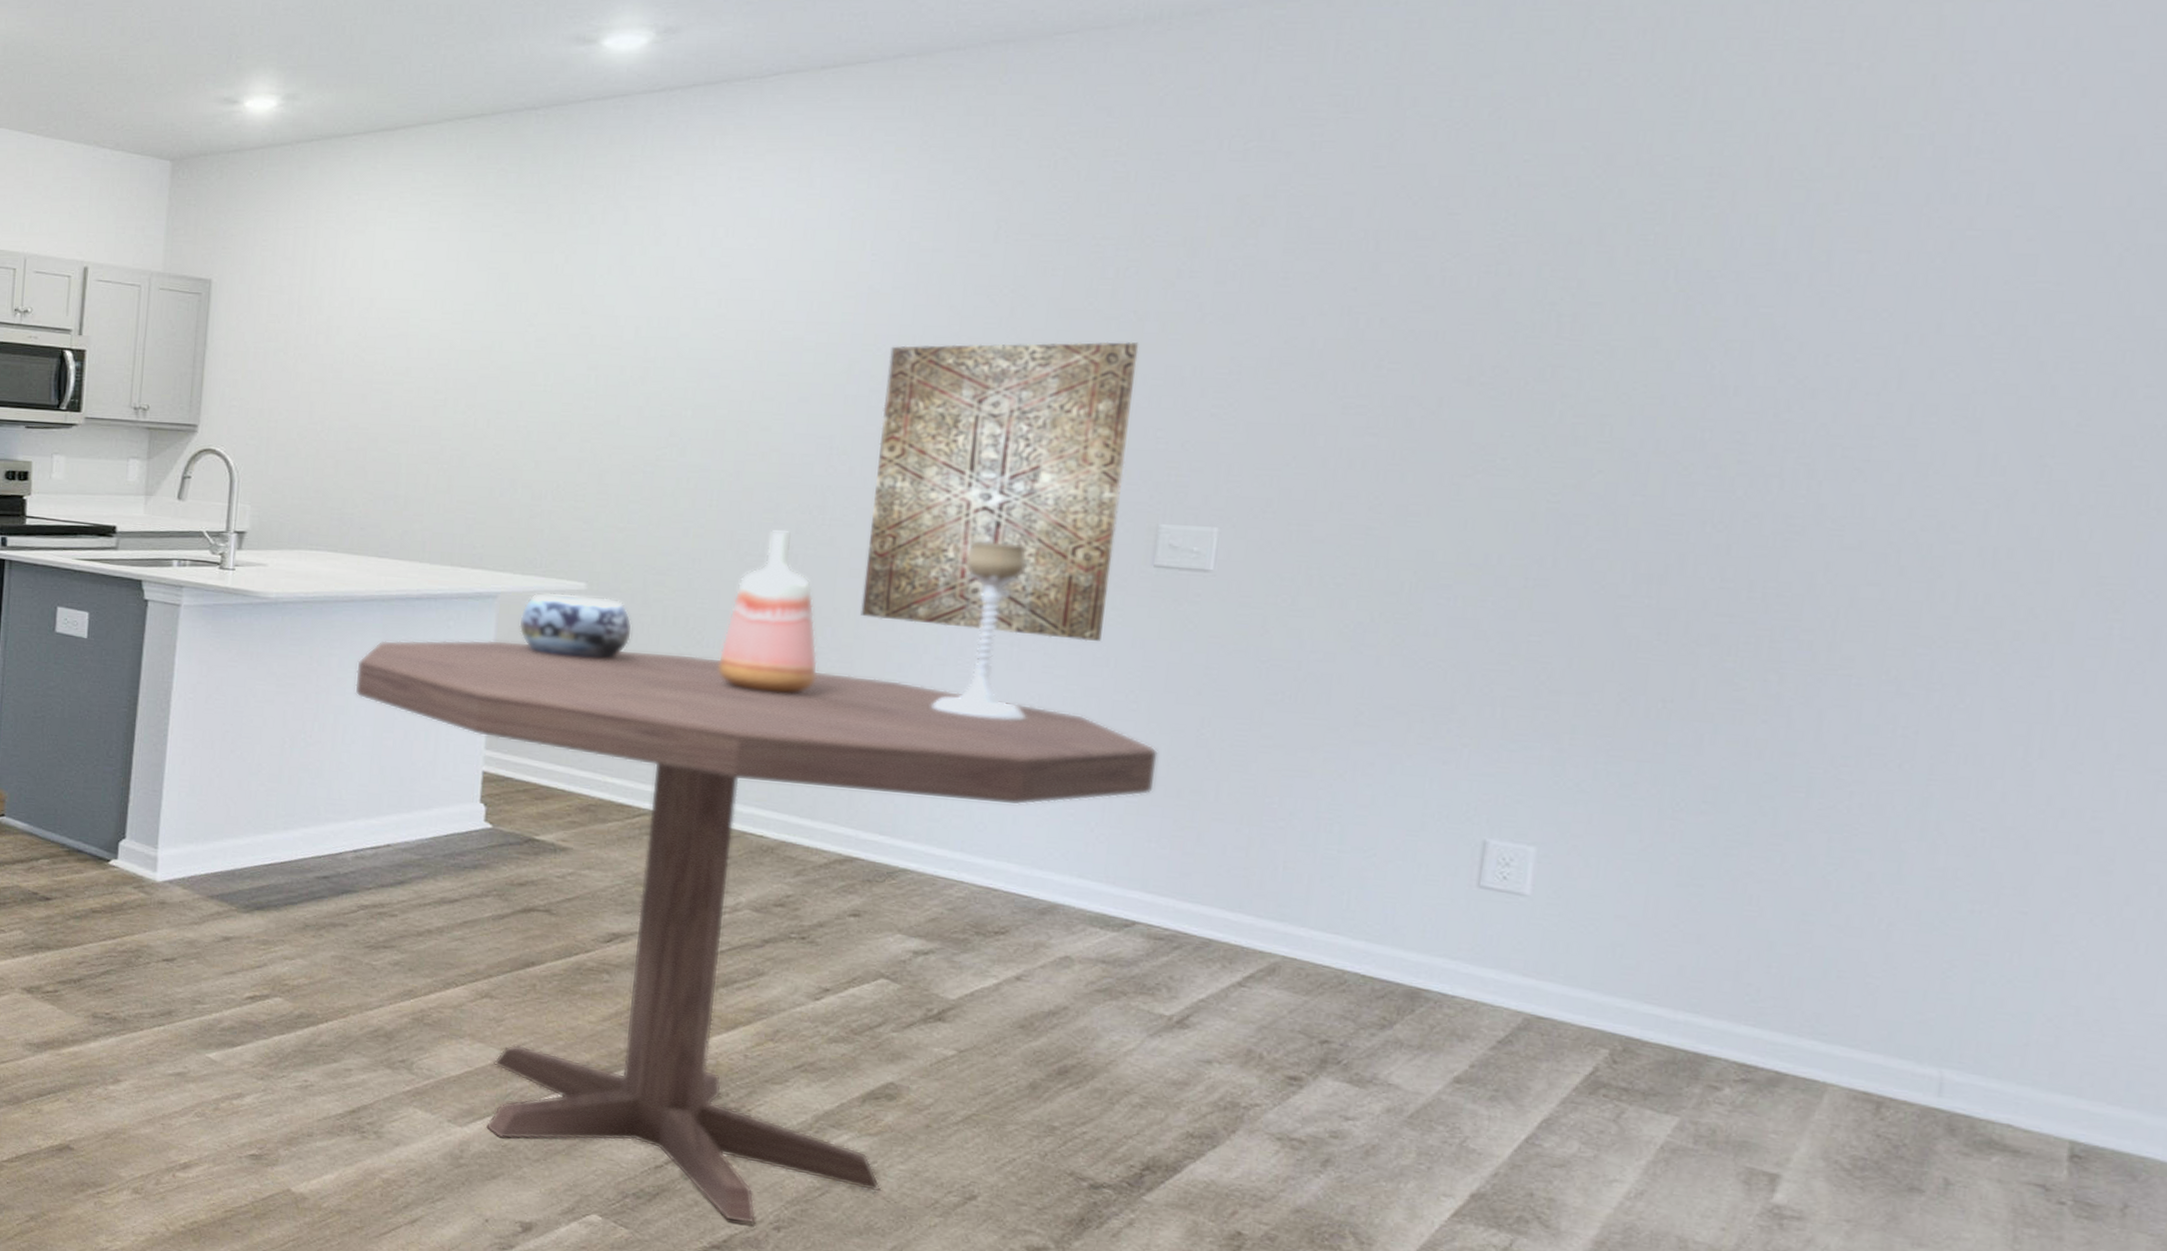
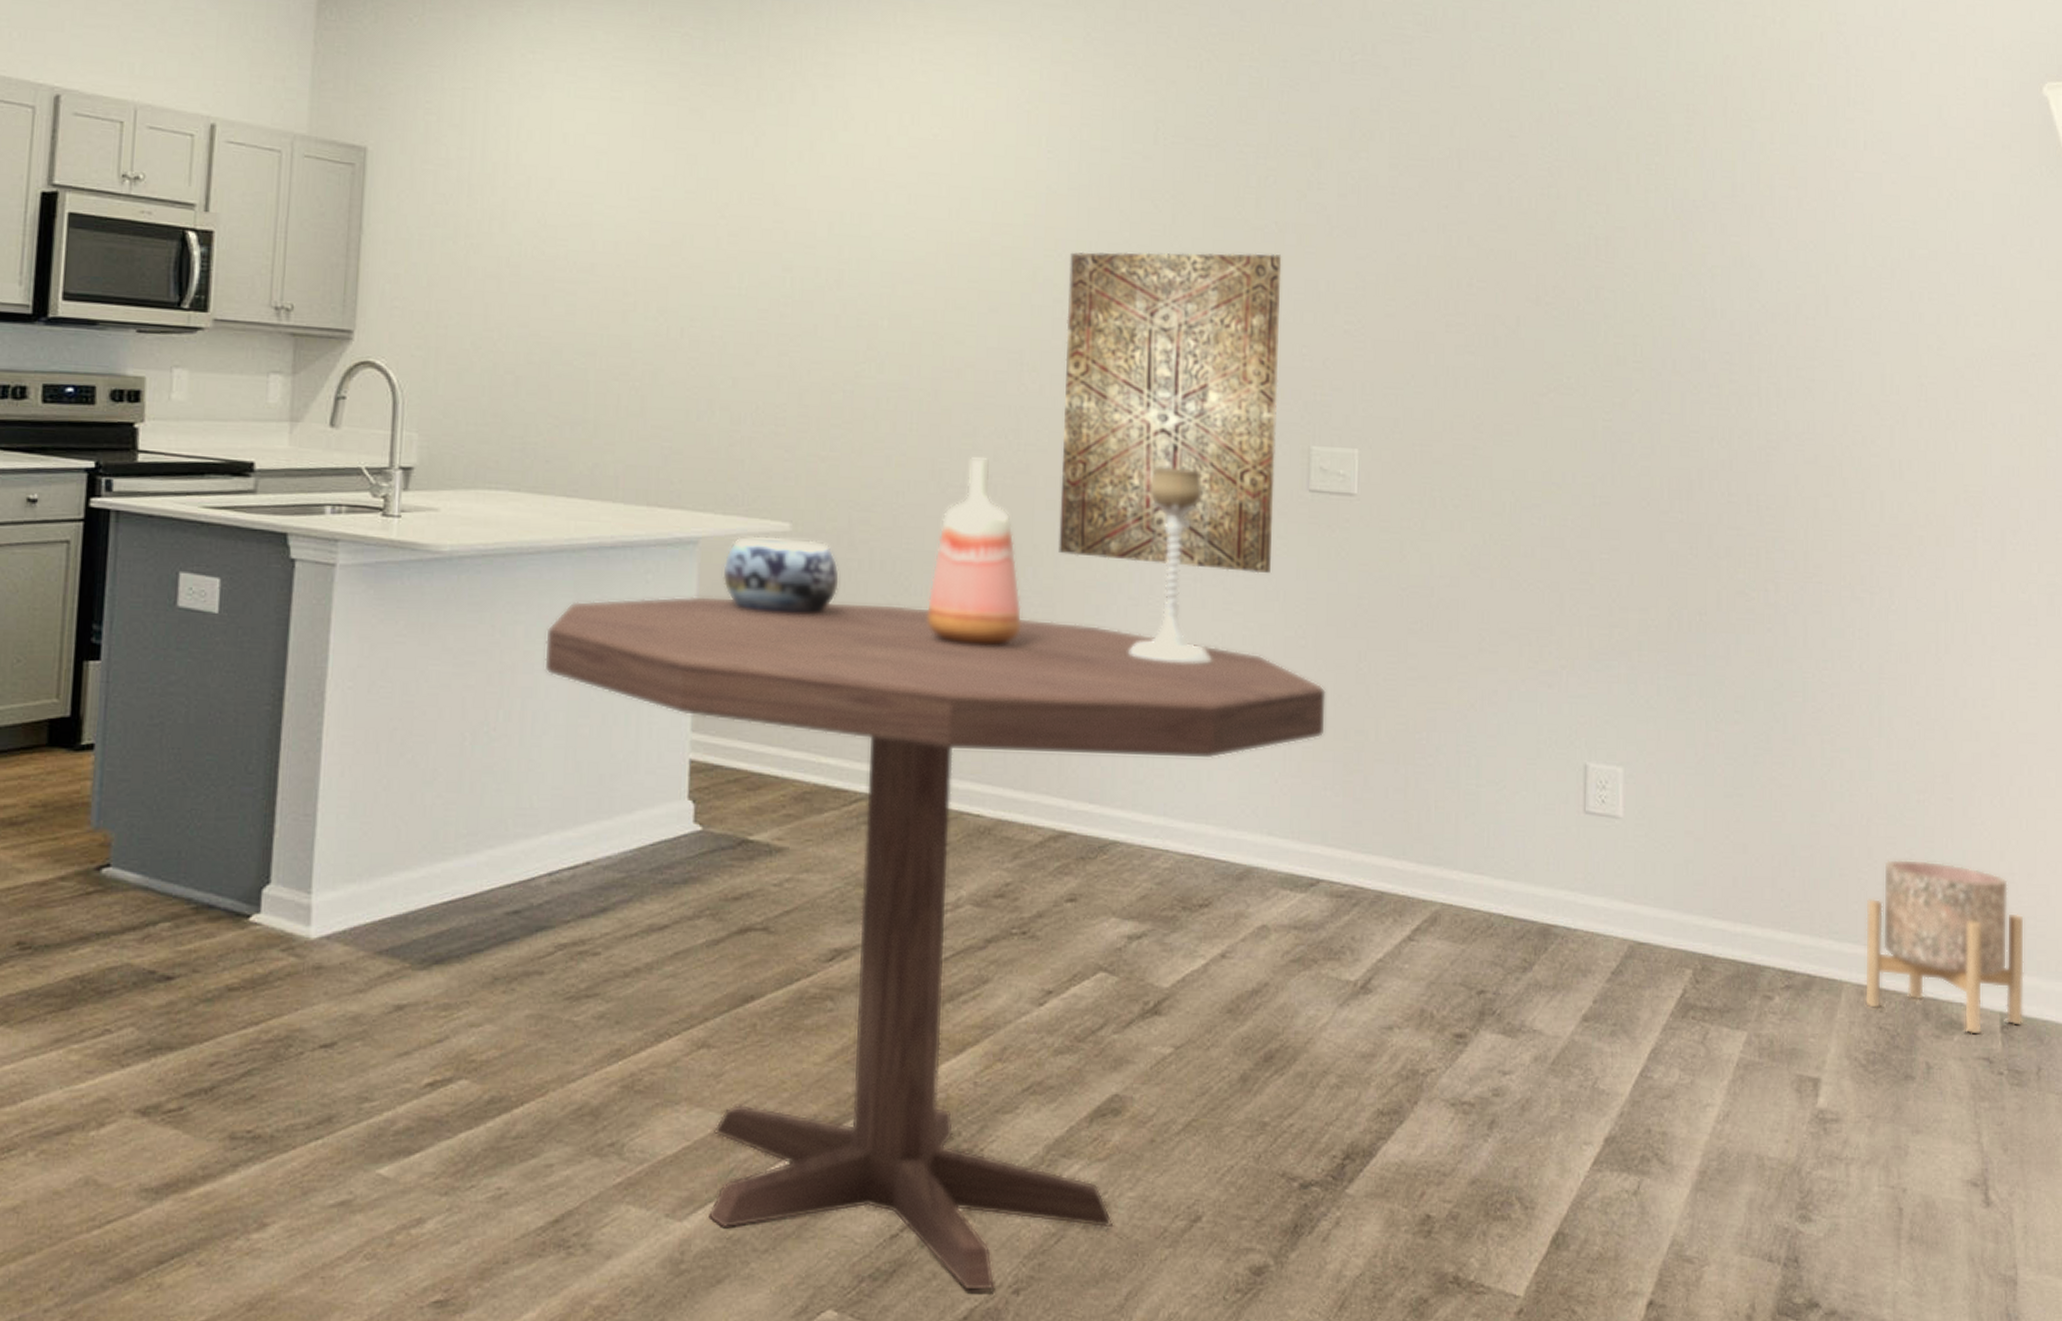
planter: none [1857,967,2127,1158] -> present [1864,858,2025,1034]

